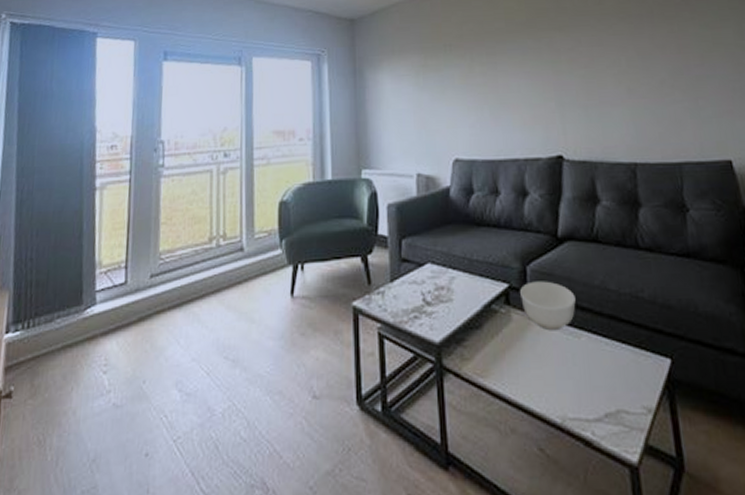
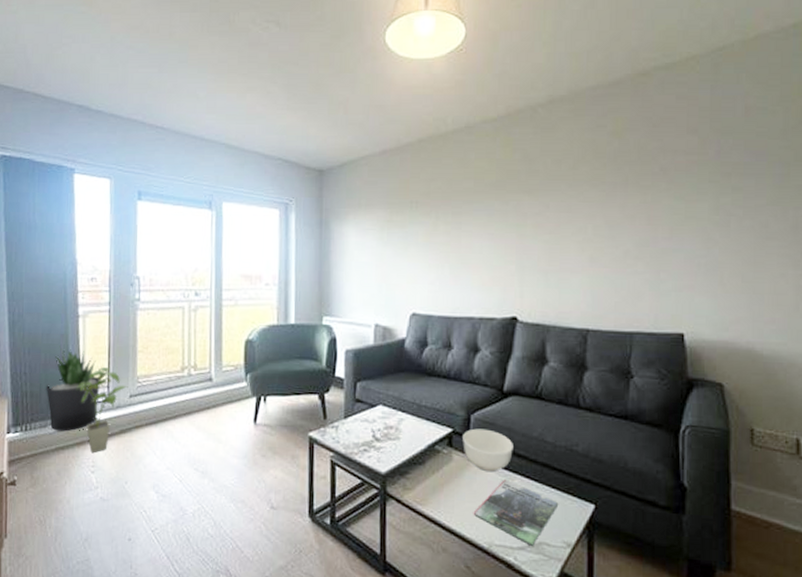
planter: none [55,223,118,325] -> present [47,345,100,432]
house plant: none [90,245,149,349] -> present [77,367,128,454]
magazine: none [540,337,631,416] -> present [473,479,558,546]

